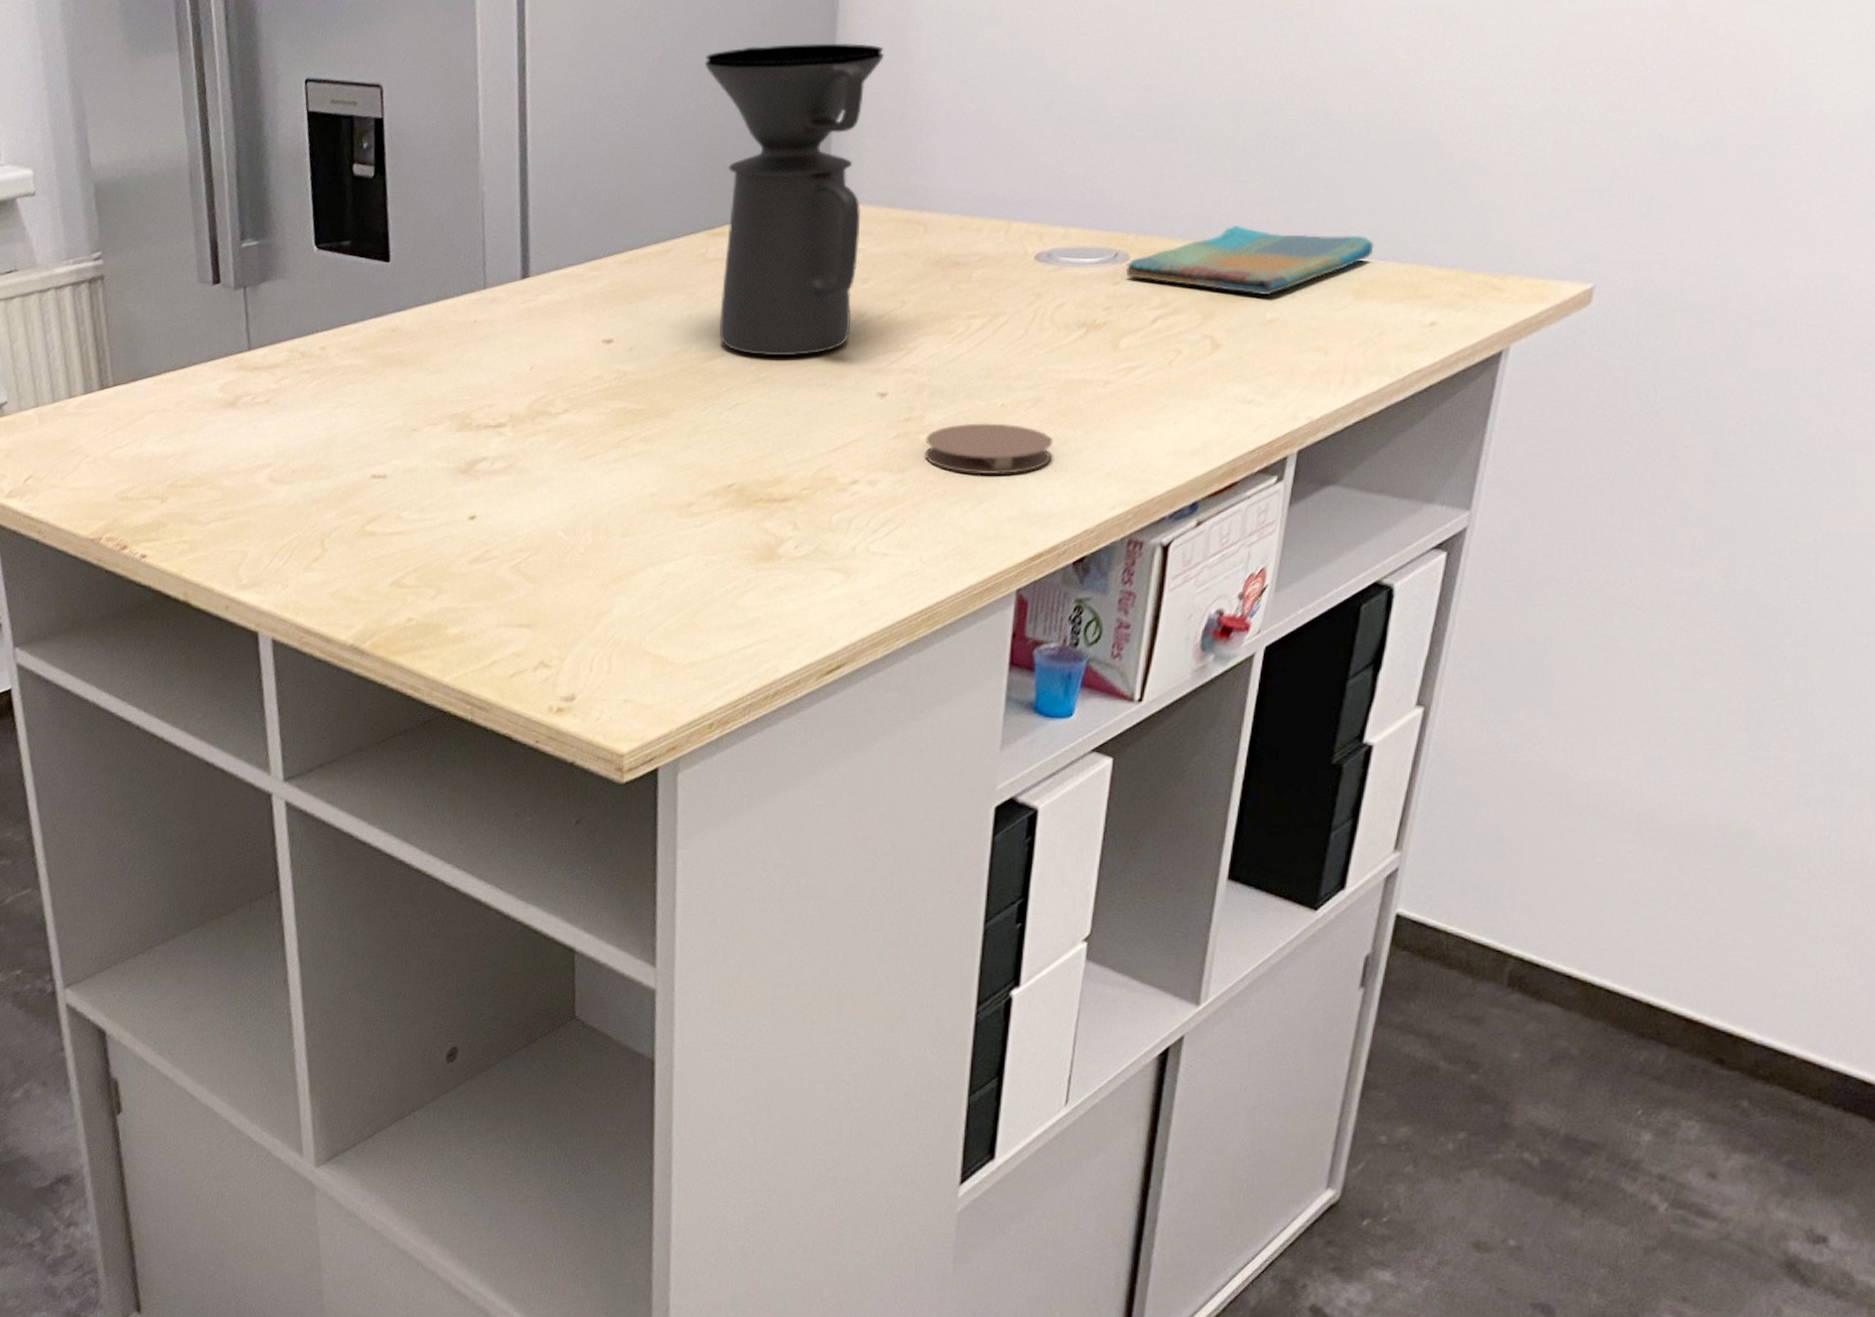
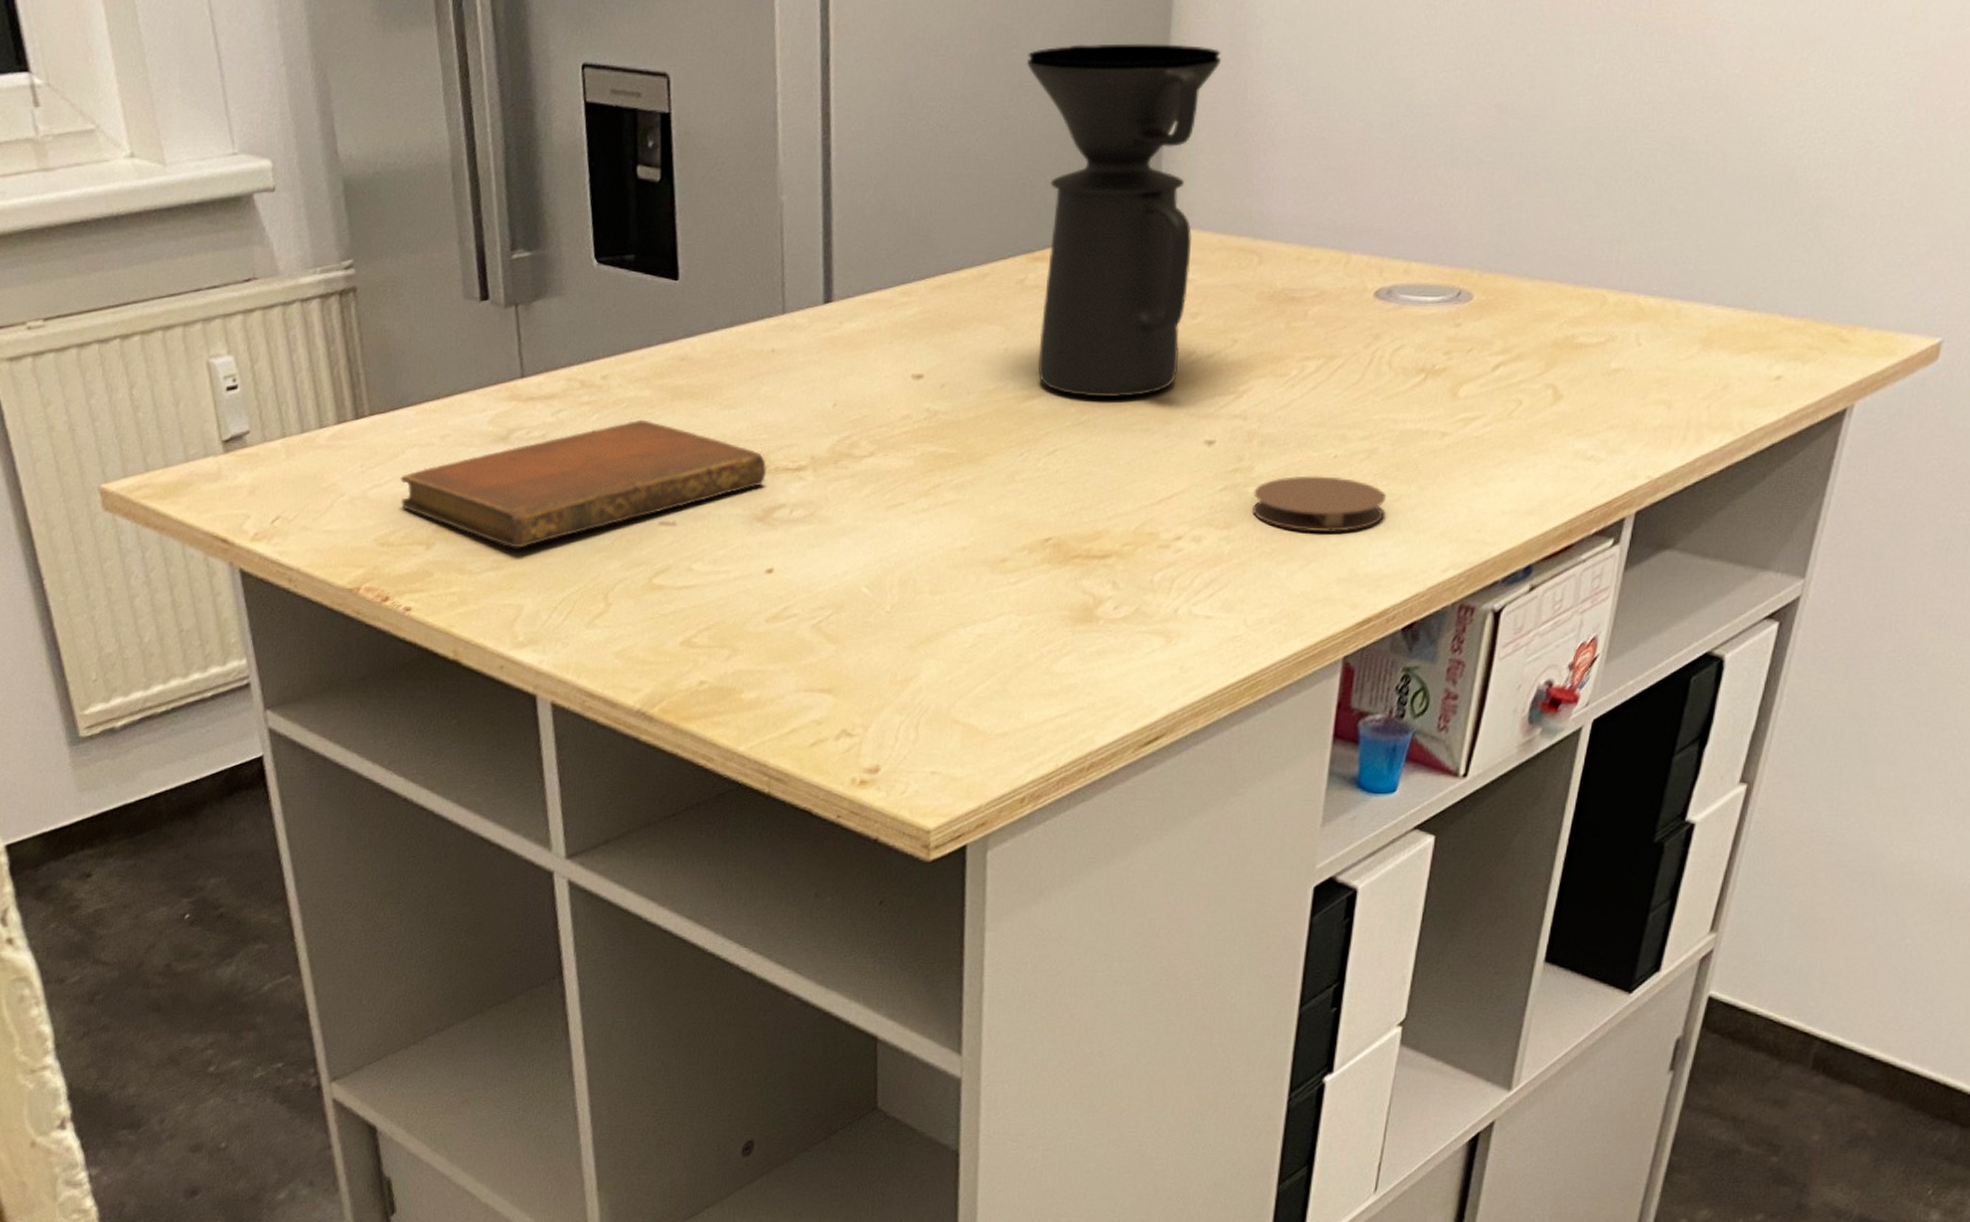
notebook: none [139,385,470,501] -> present [400,419,767,549]
dish towel: present [1125,225,1374,296] -> none [1468,264,1724,343]

